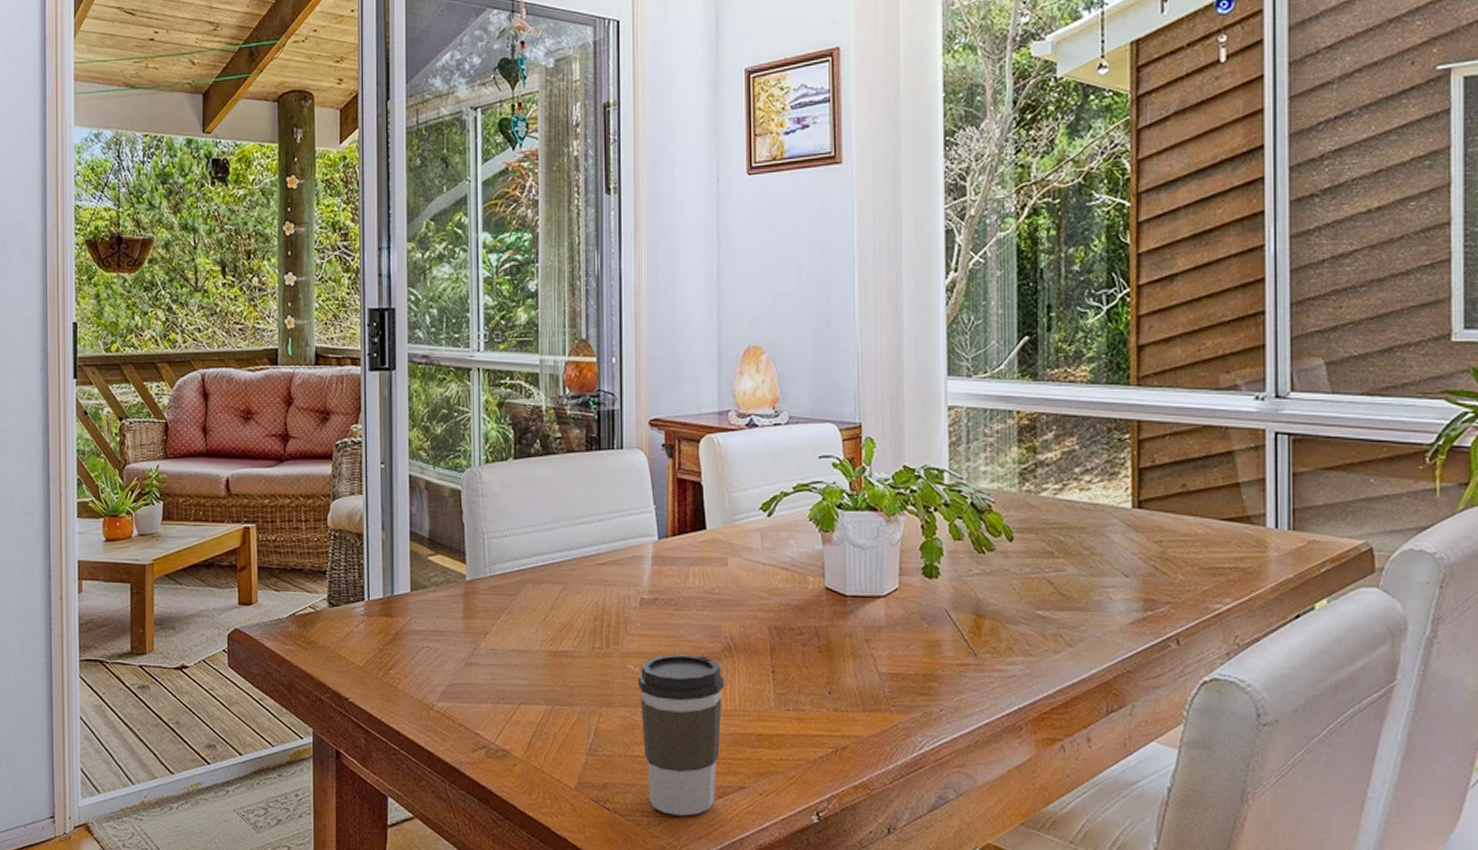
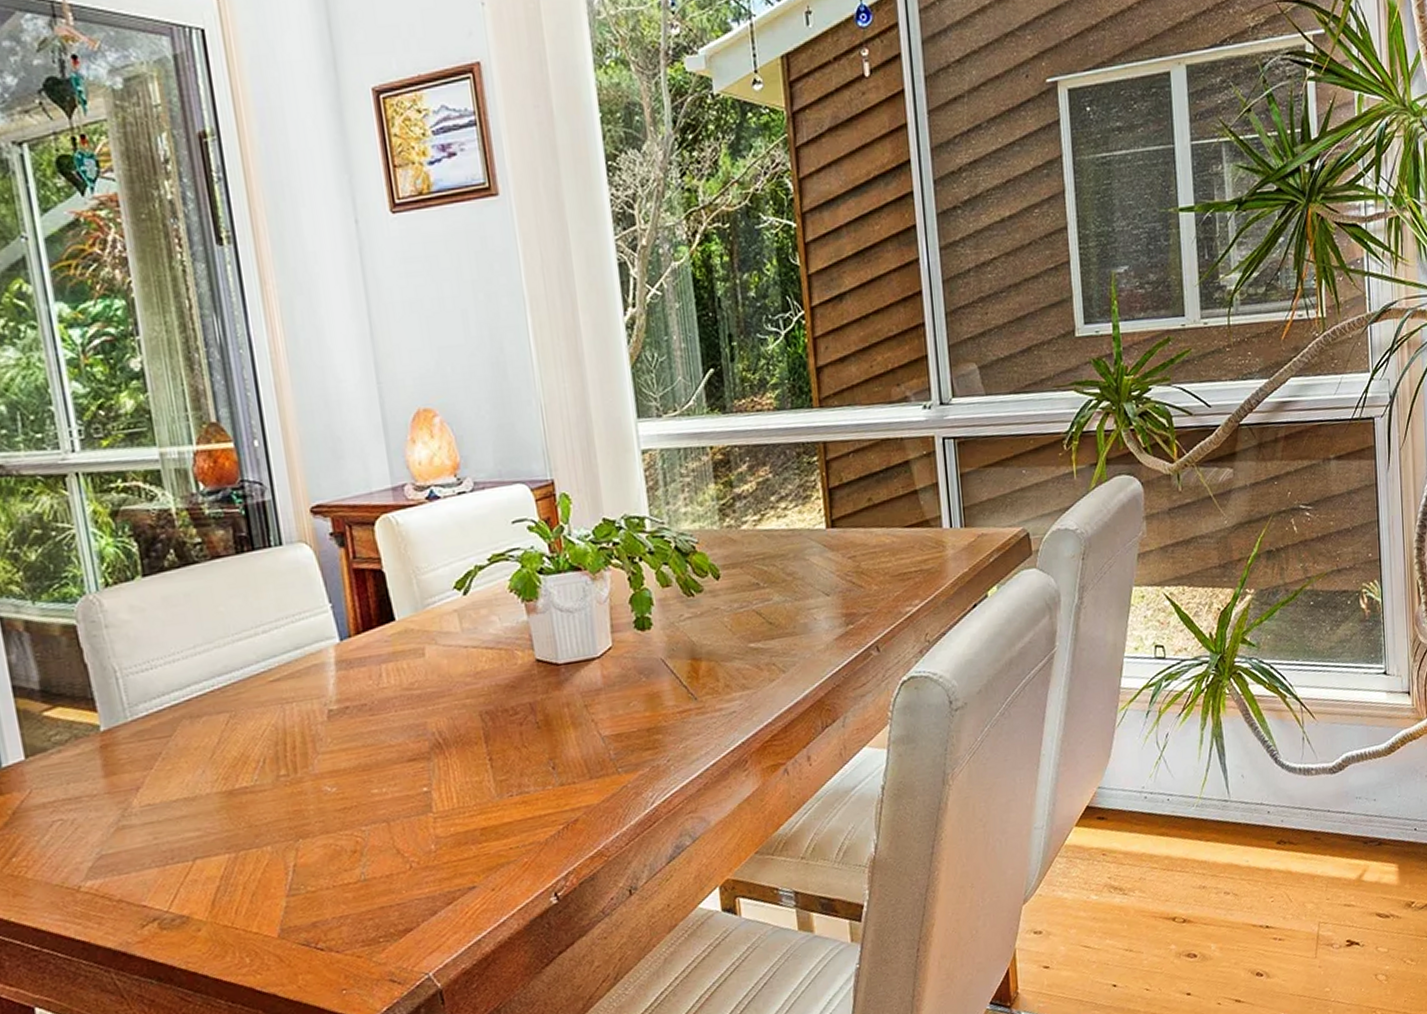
coffee cup: present [638,653,725,816] -> none [337,759,443,937]

